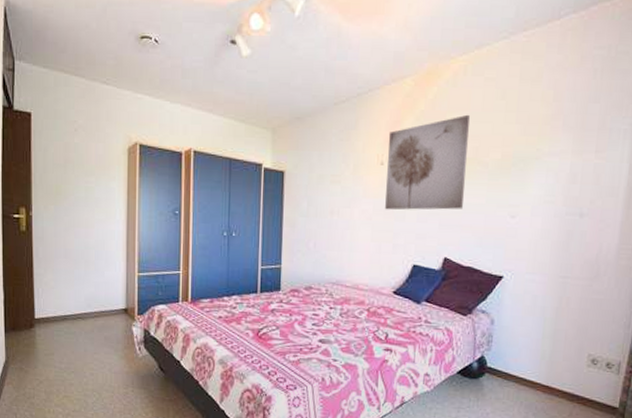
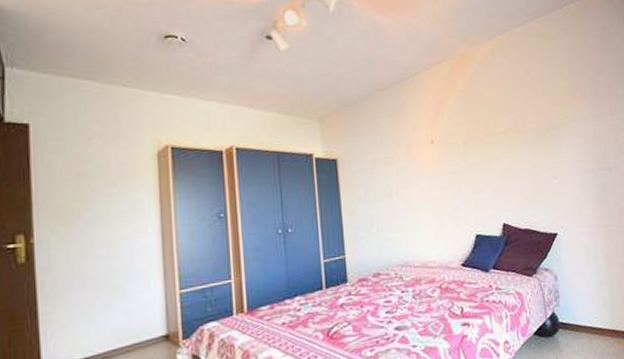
wall art: present [385,114,470,210] -> none [434,91,513,186]

